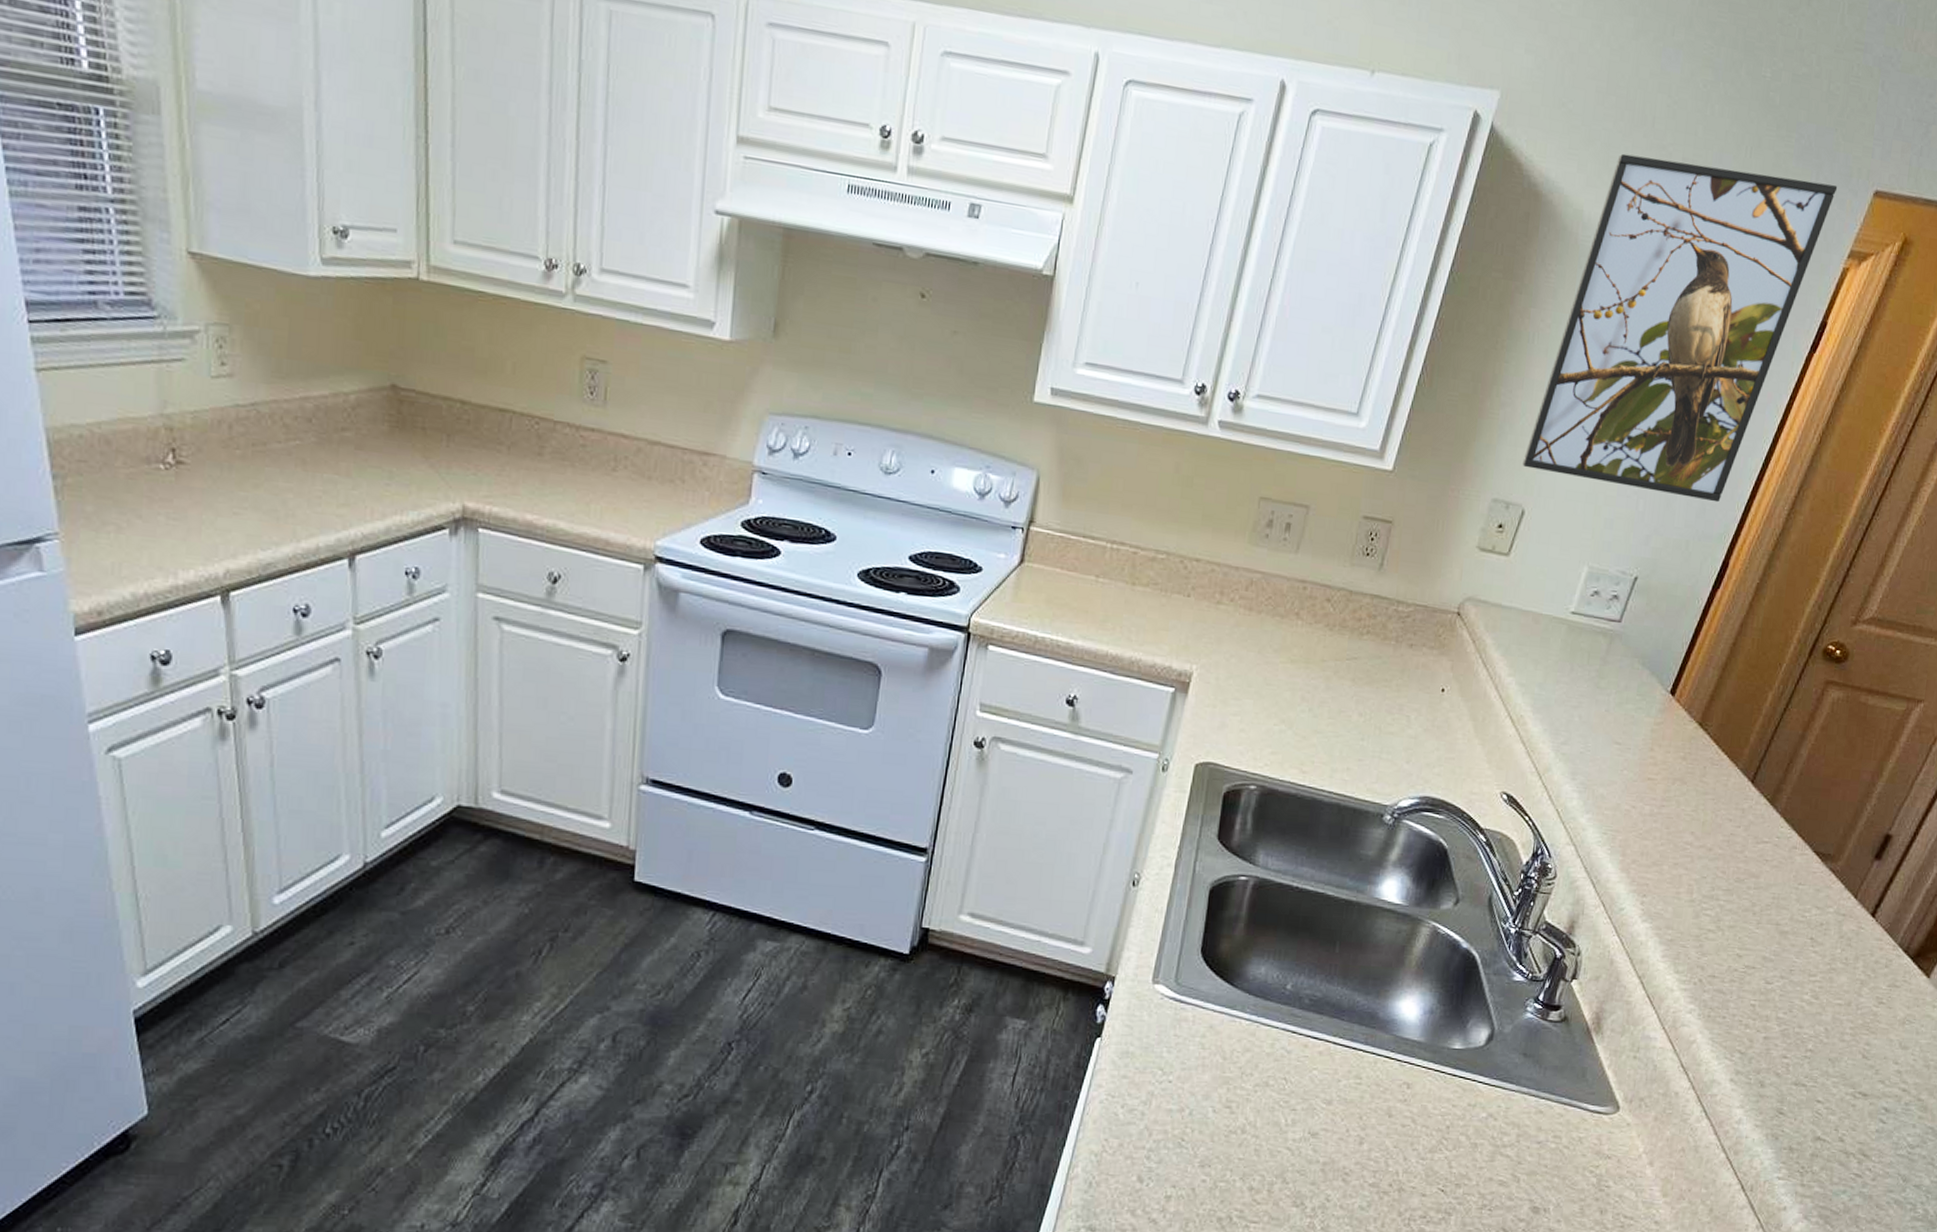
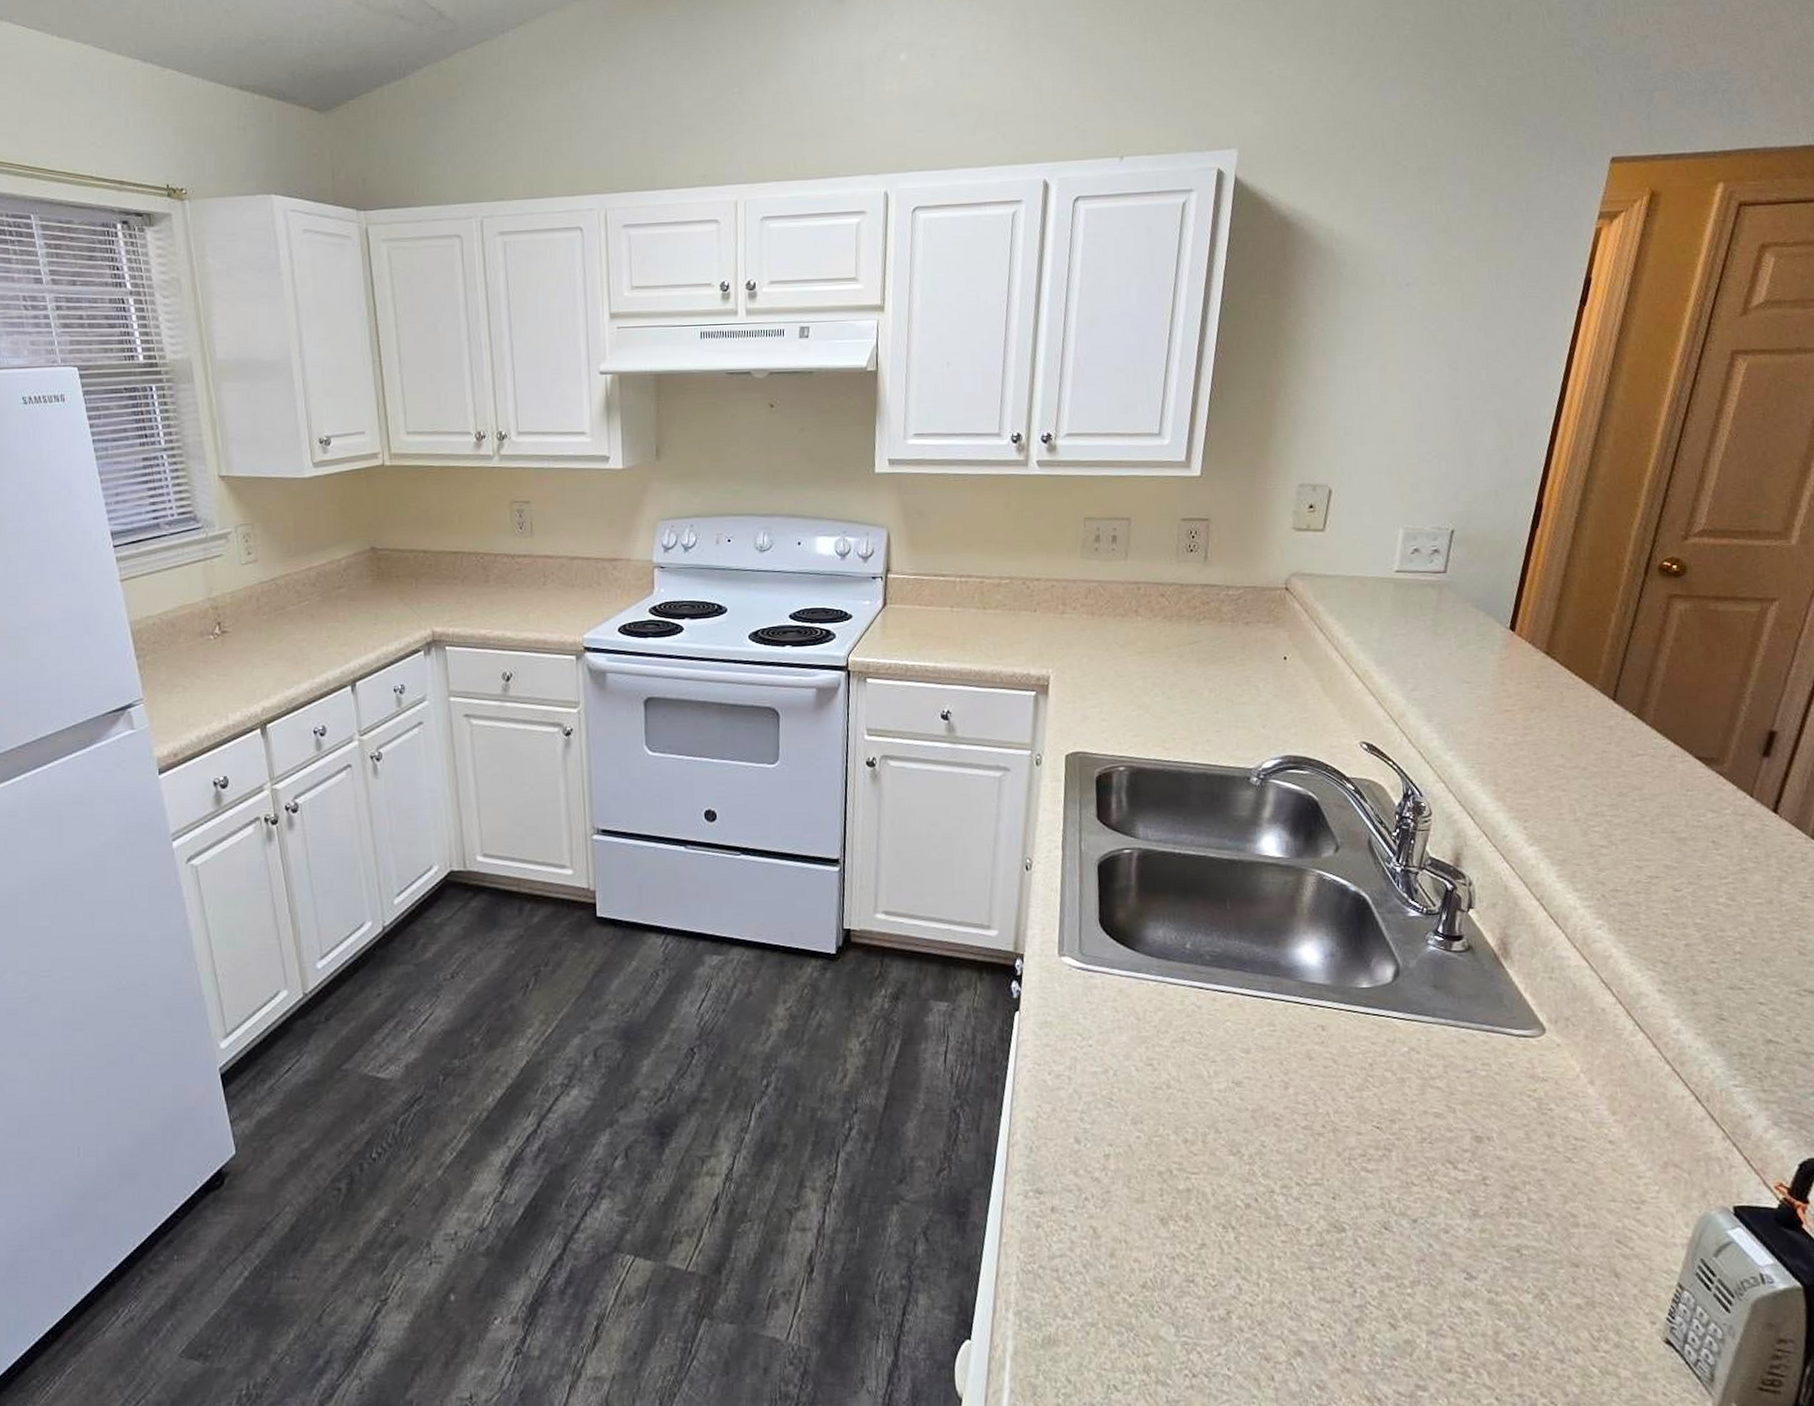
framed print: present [1522,153,1838,503] -> none [1321,161,1574,453]

